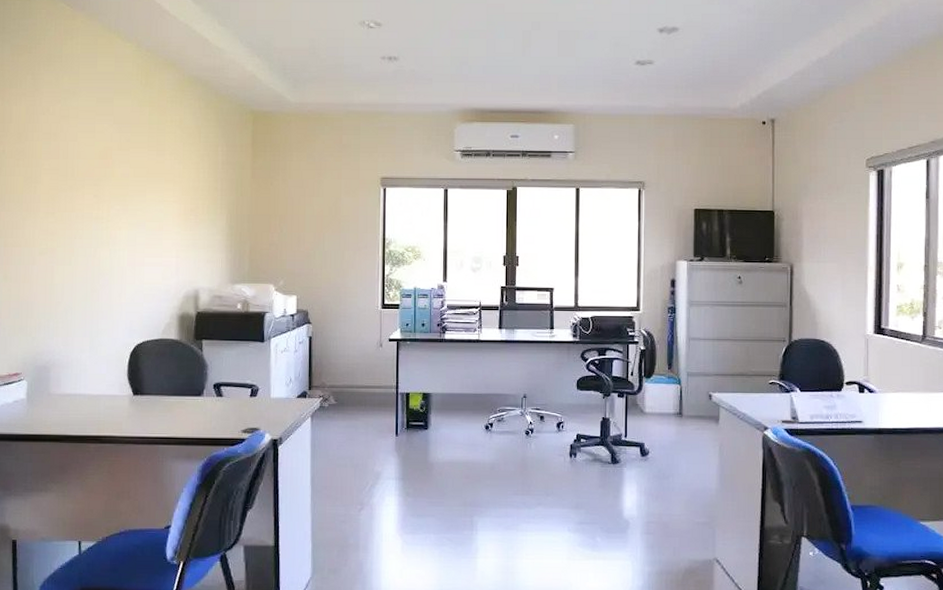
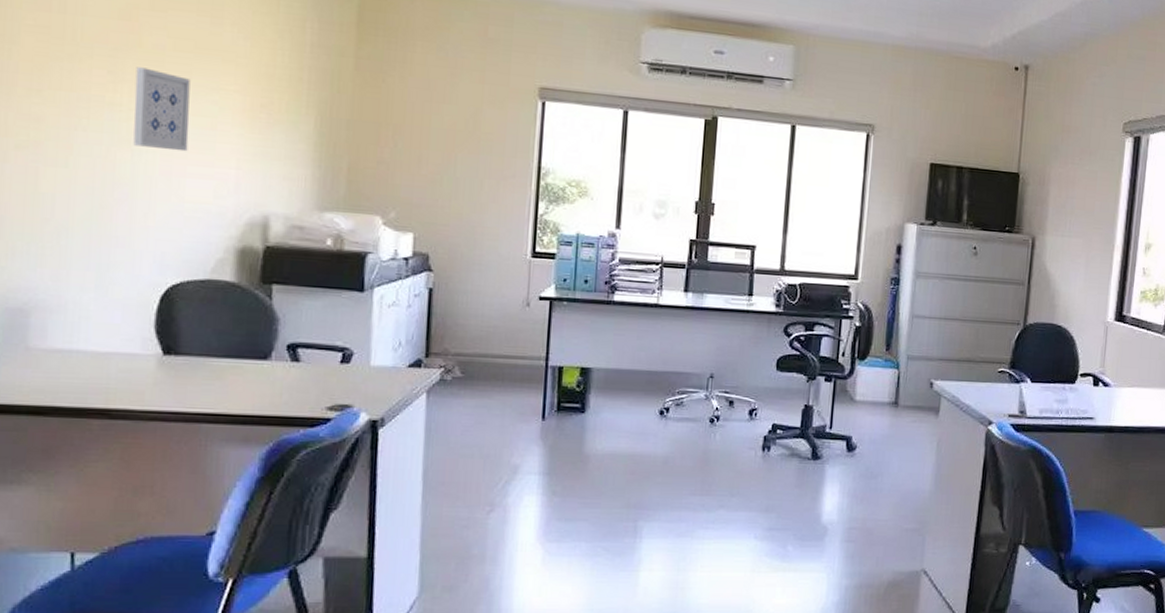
wall art: none [110,191,145,248] -> present [133,67,191,152]

